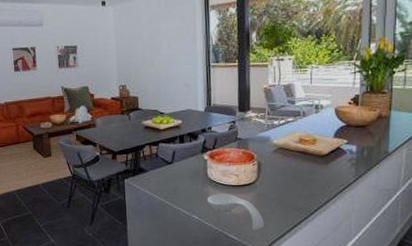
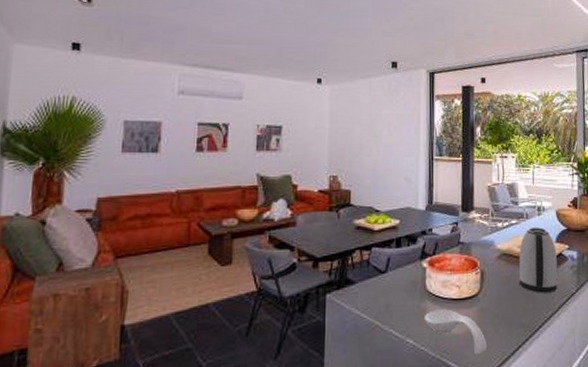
kettle: none [295,124,335,182] -> present [518,227,558,293]

